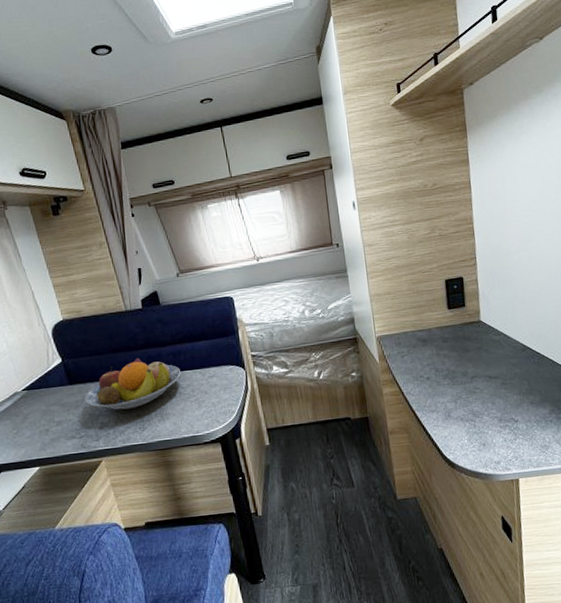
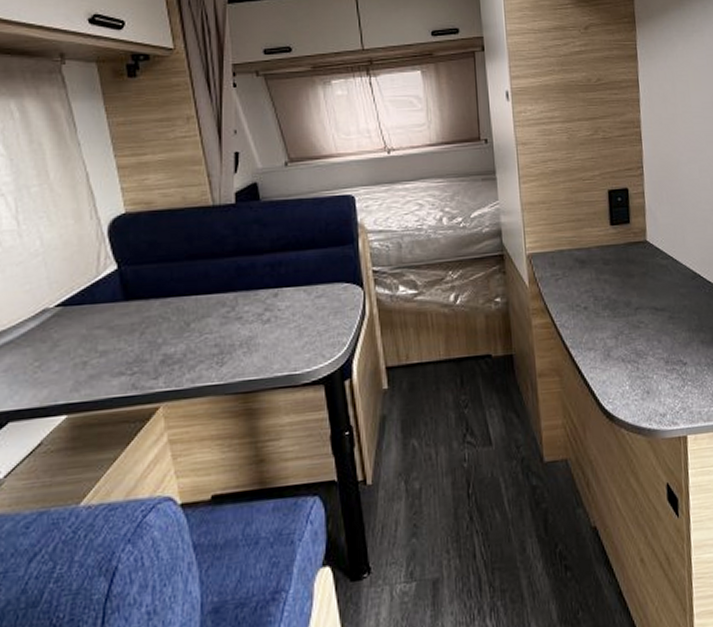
fruit bowl: present [85,357,181,410] -> none [144,268,279,337]

